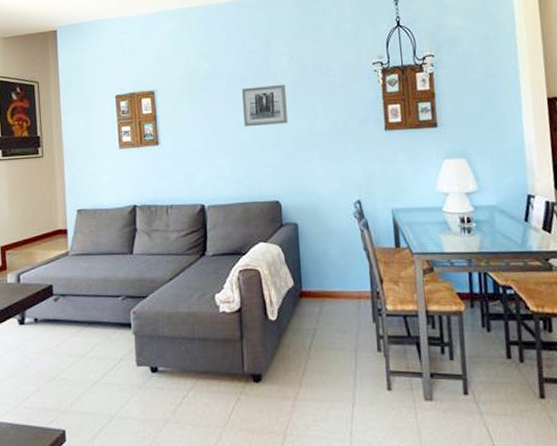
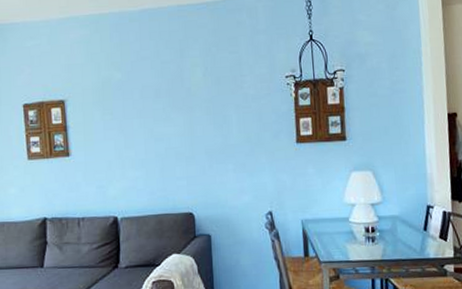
wall art: present [241,85,288,127] -> none [155,96,201,139]

